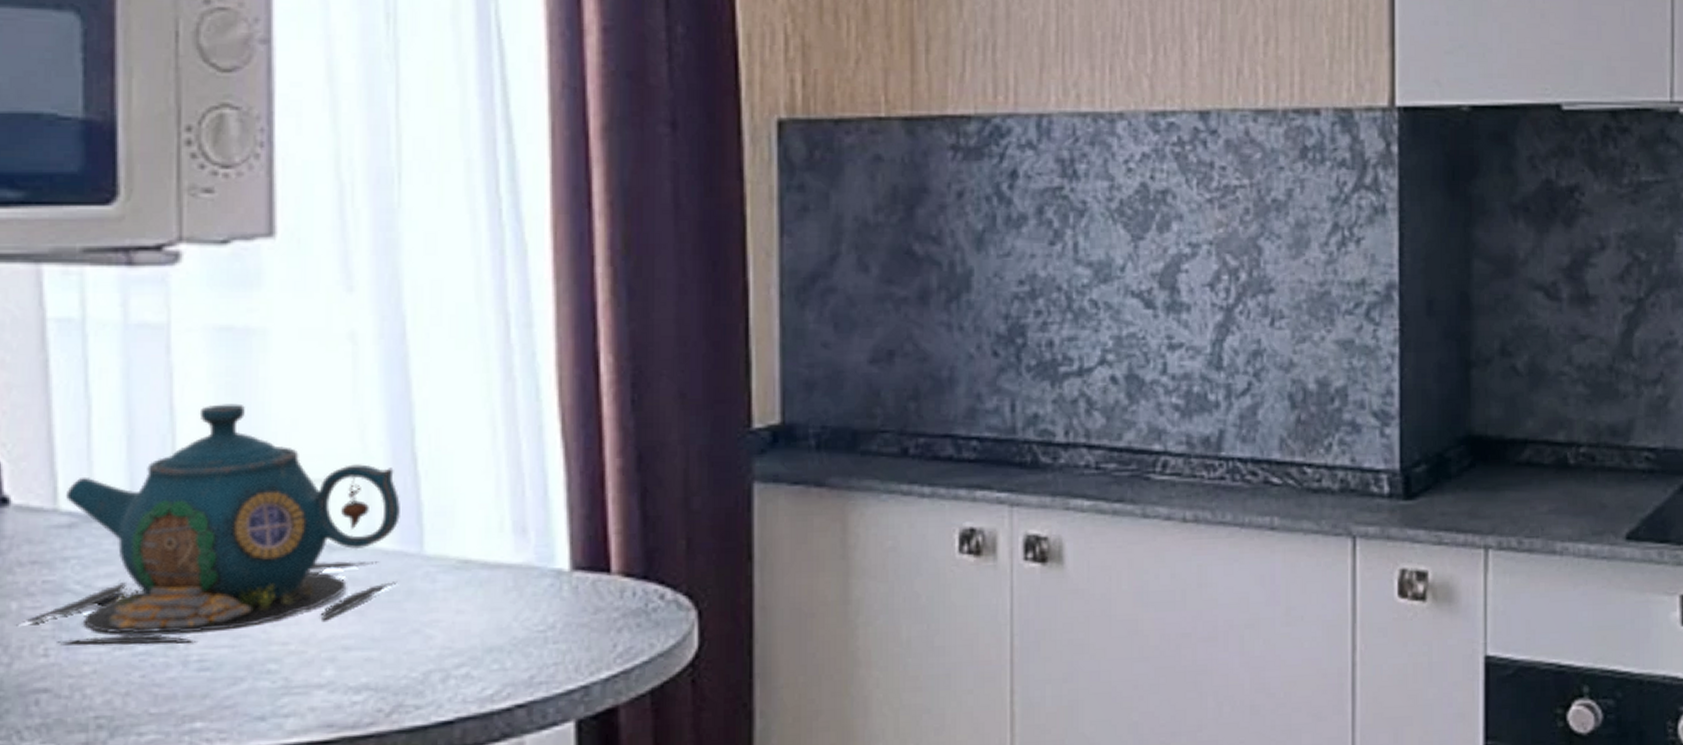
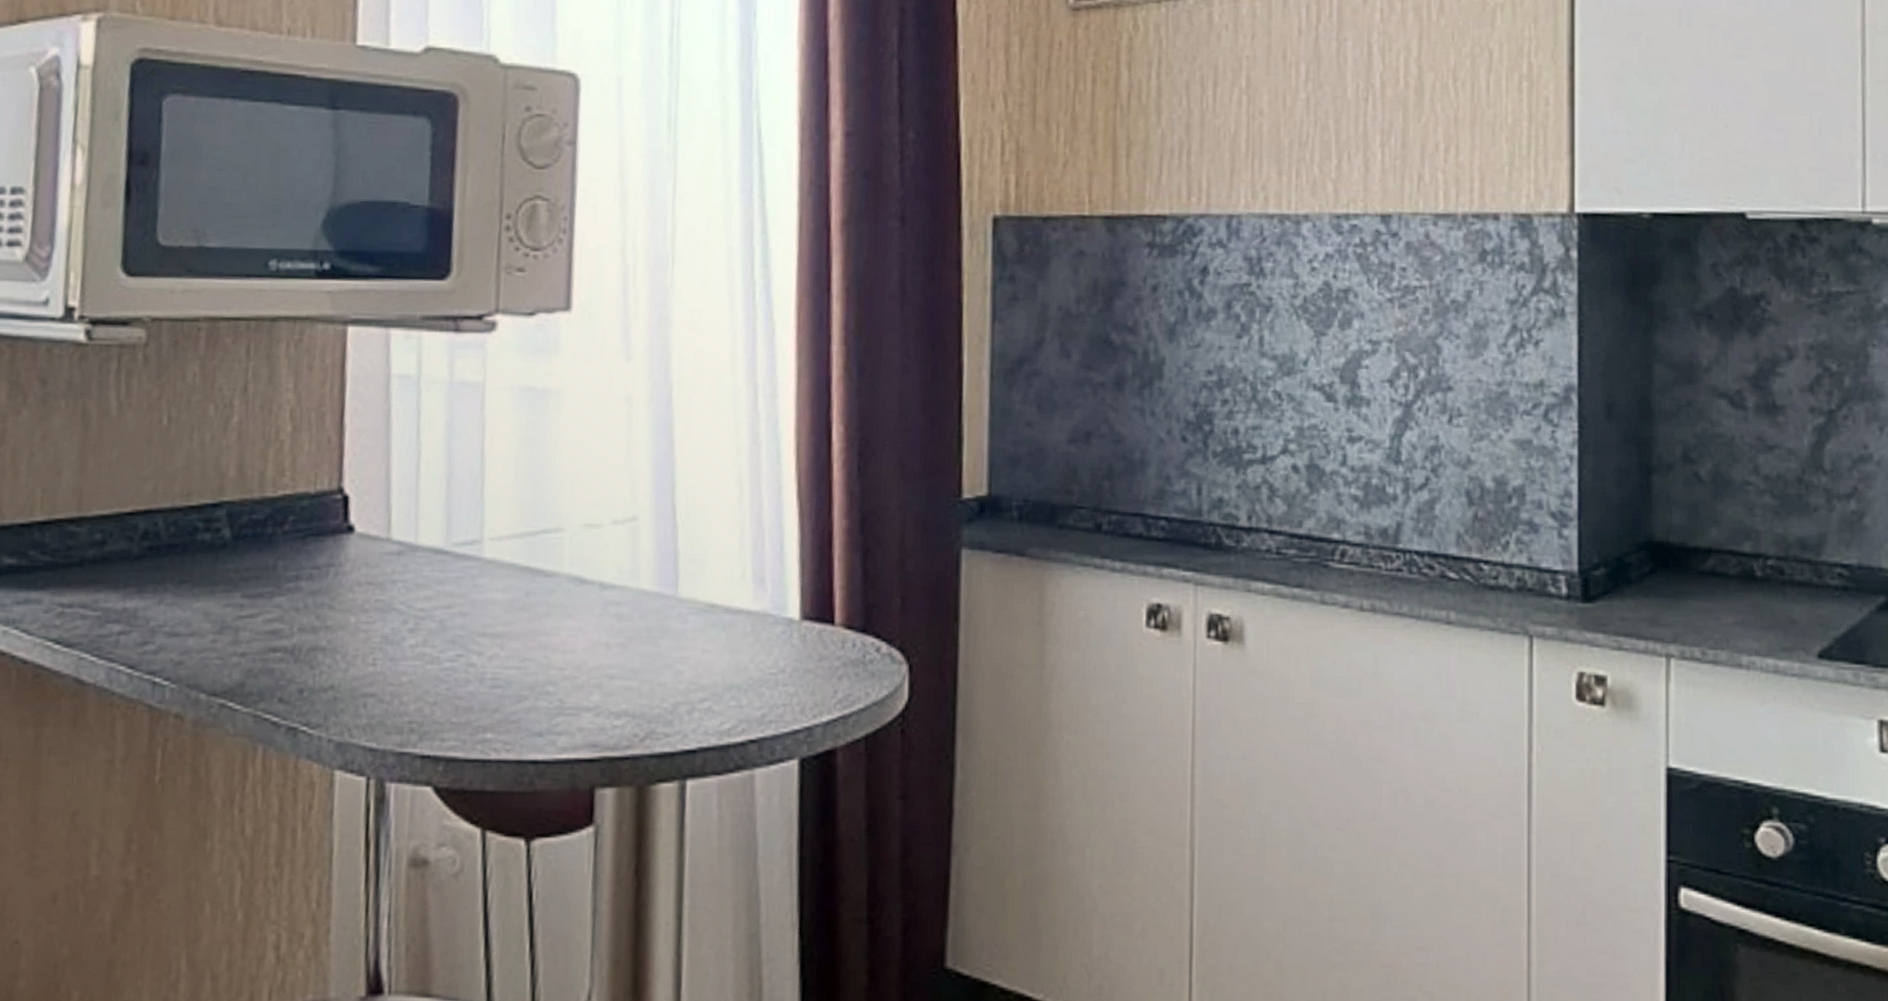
teapot: present [16,403,400,645] -> none [353,454,661,662]

